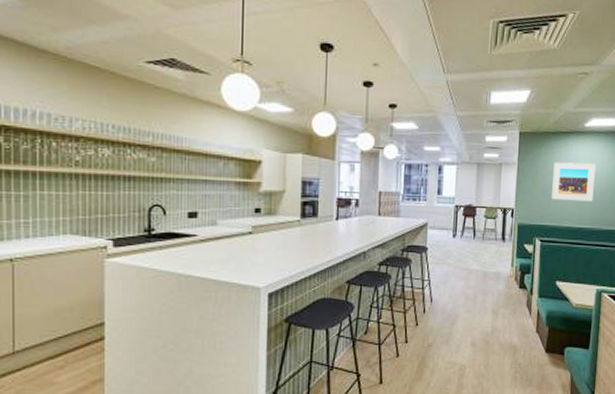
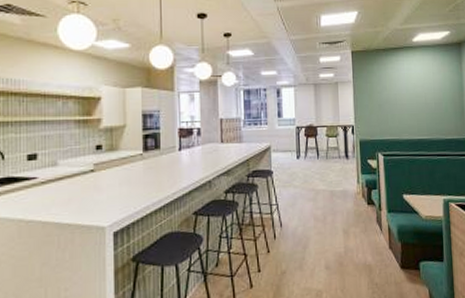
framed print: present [551,162,597,202] -> none [388,75,429,114]

